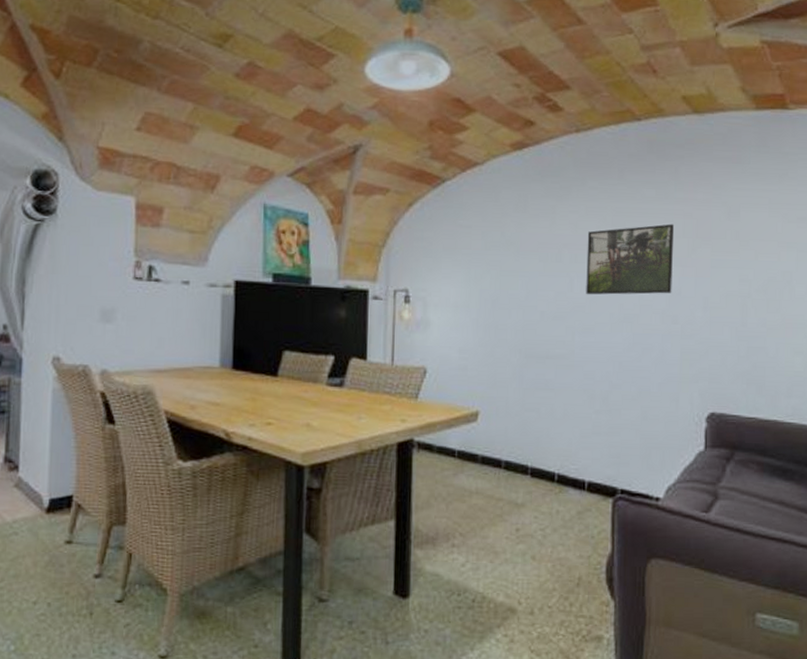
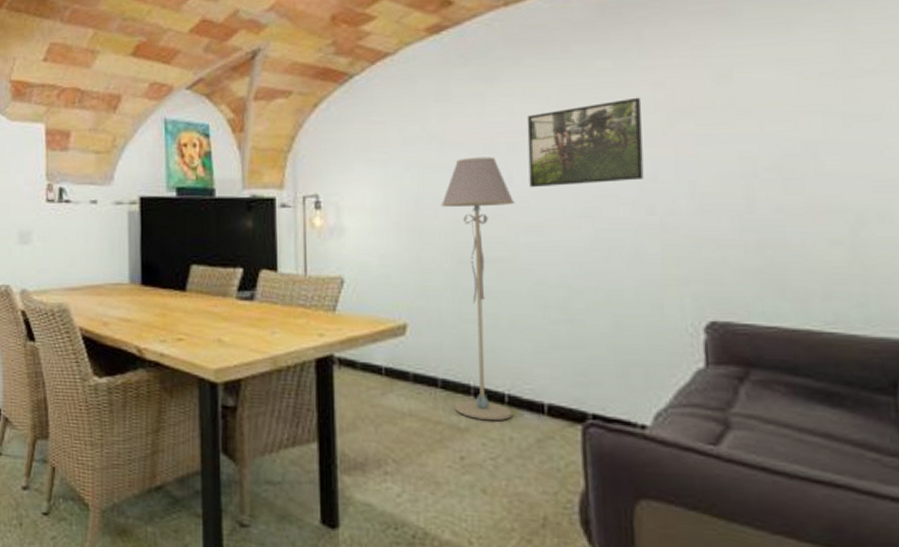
floor lamp: none [513,264,573,497] -> present [440,157,515,421]

